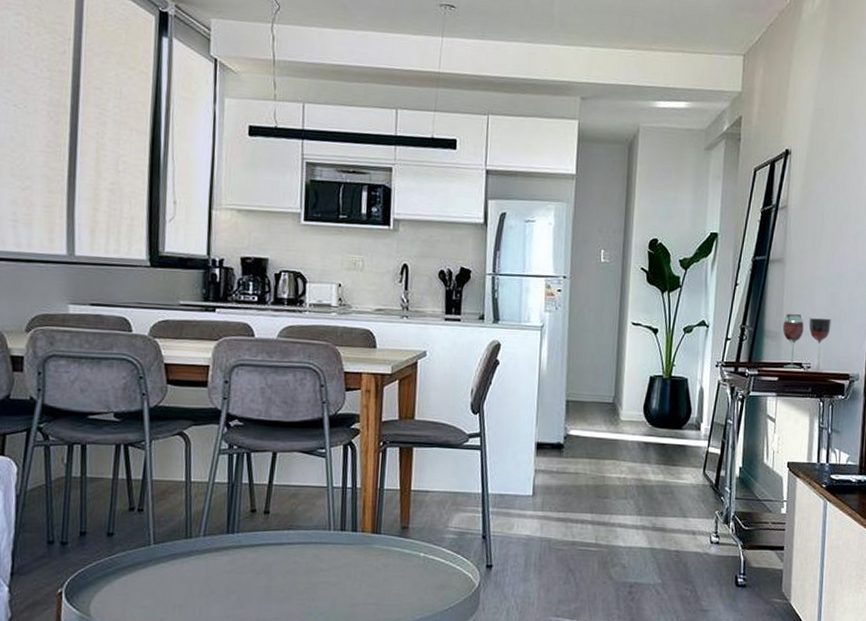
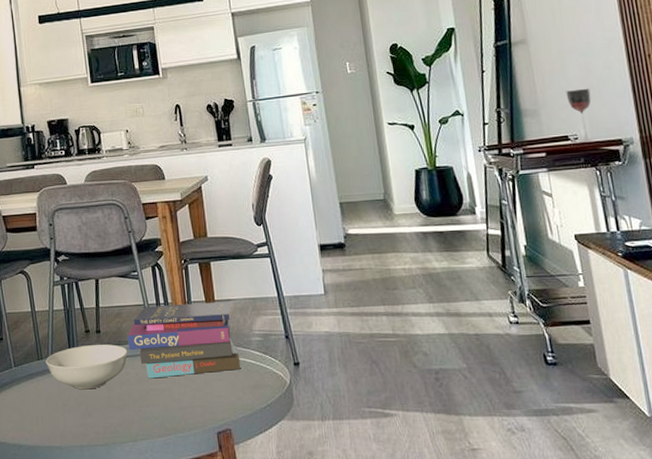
bowl: none [195,526,300,577] -> present [45,344,128,390]
books: none [301,489,433,571] -> present [128,301,240,379]
wineglass: present [782,314,804,369] -> none [539,89,567,143]

